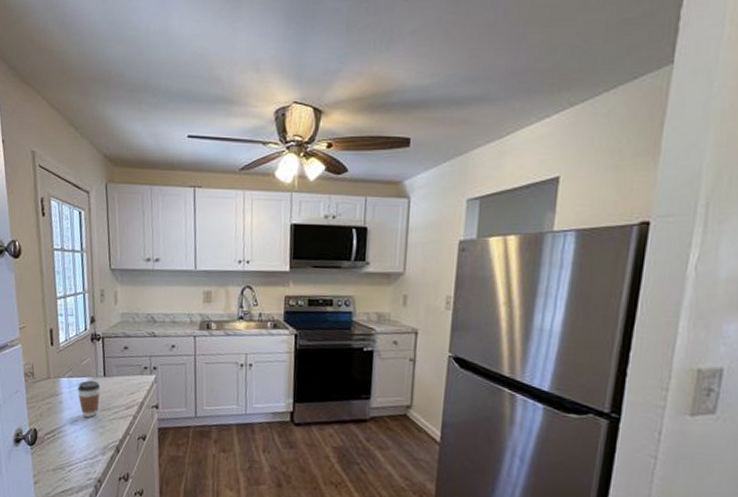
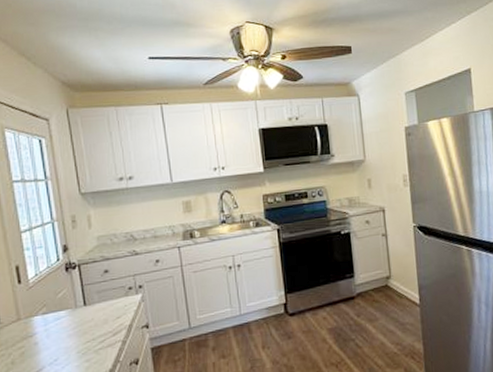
coffee cup: present [78,380,101,418] -> none [55,313,82,355]

